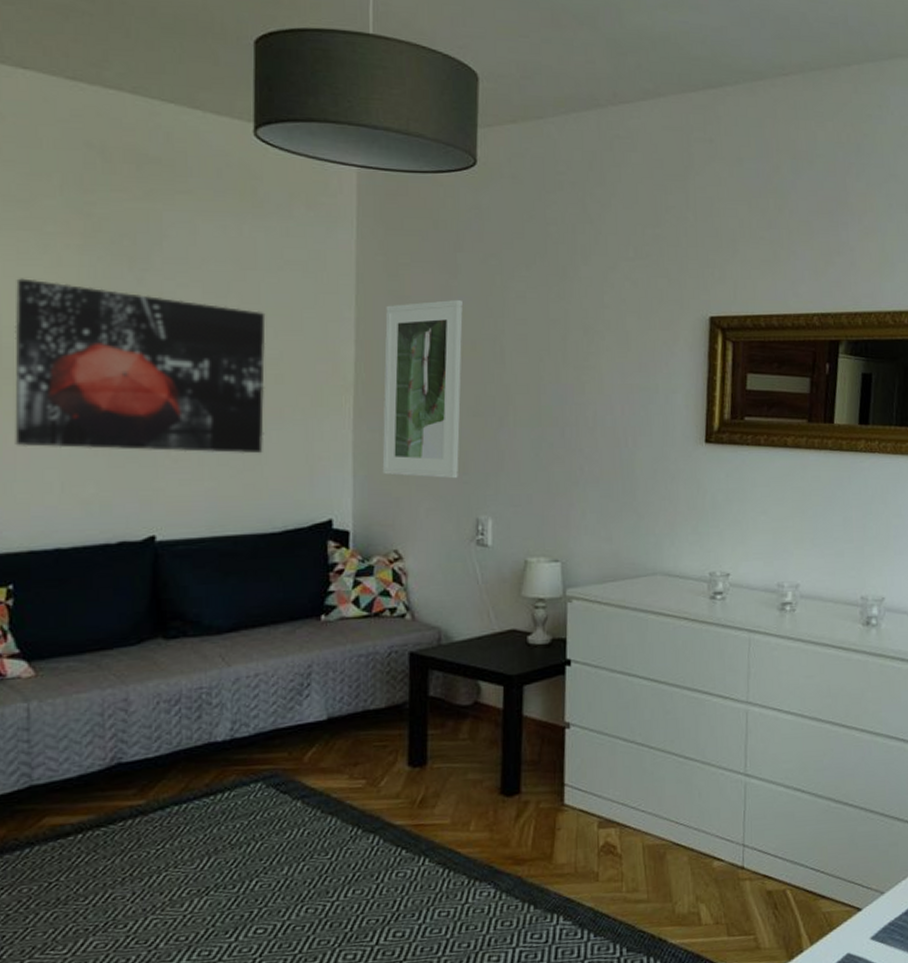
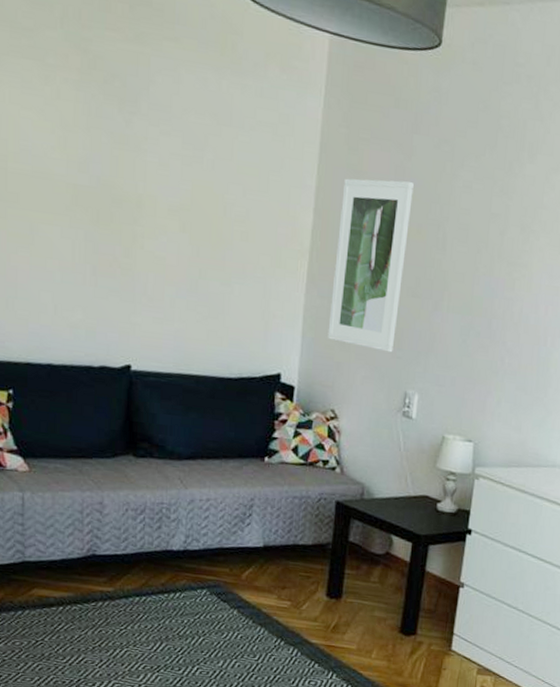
wall art: present [14,278,266,454] -> none [16,106,237,304]

